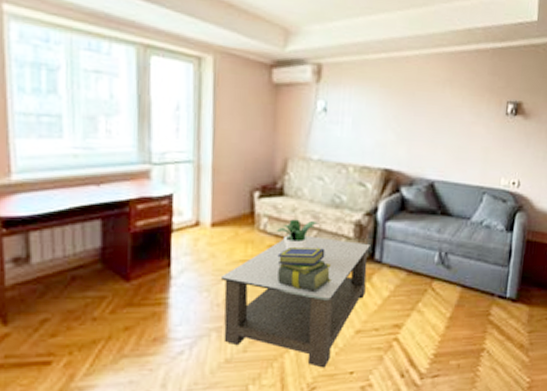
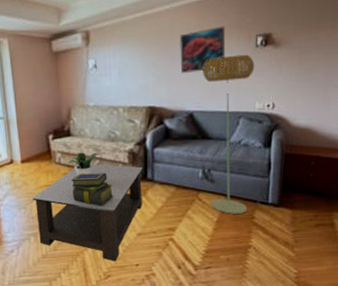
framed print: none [425,85,476,135] -> present [180,26,226,74]
floor lamp: none [444,120,504,309] -> present [203,54,255,214]

